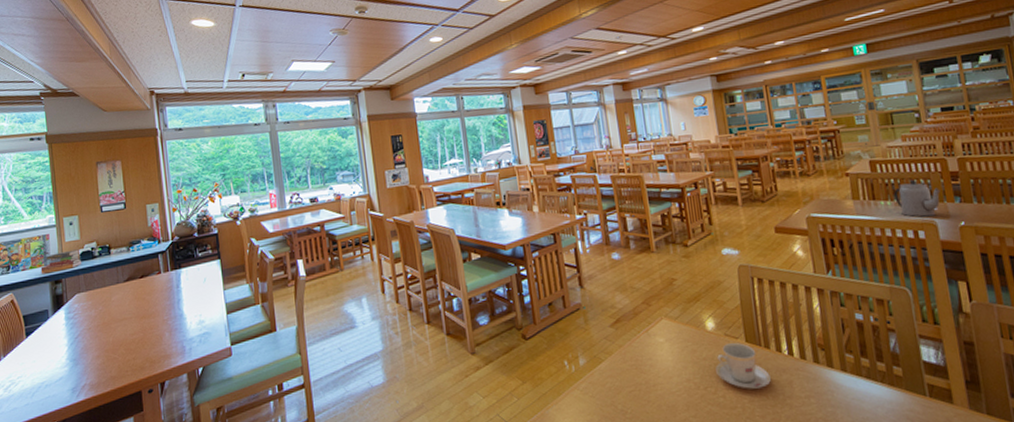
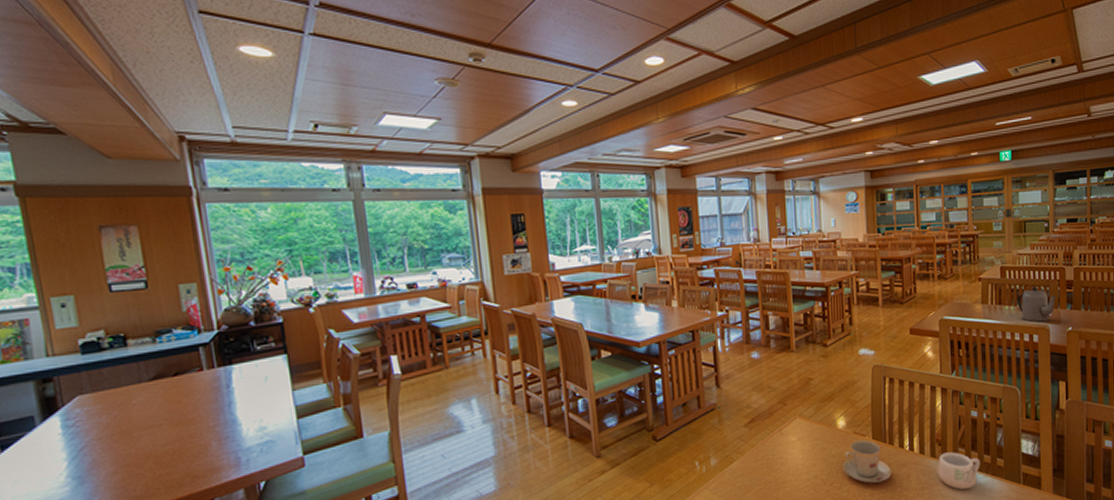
books: present [40,249,82,274] -> none [18,339,84,371]
teacup: none [822,358,875,401] -> present [937,452,981,490]

